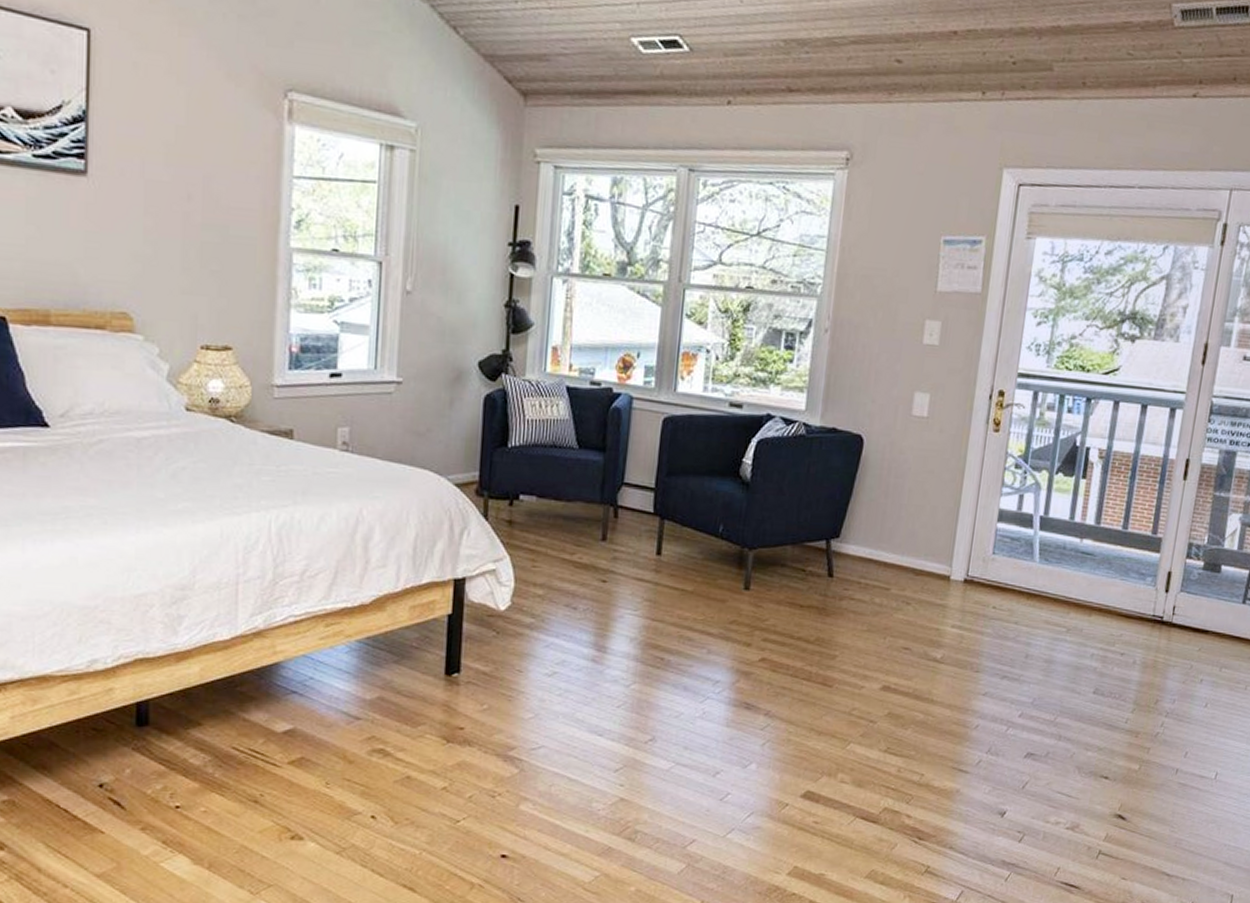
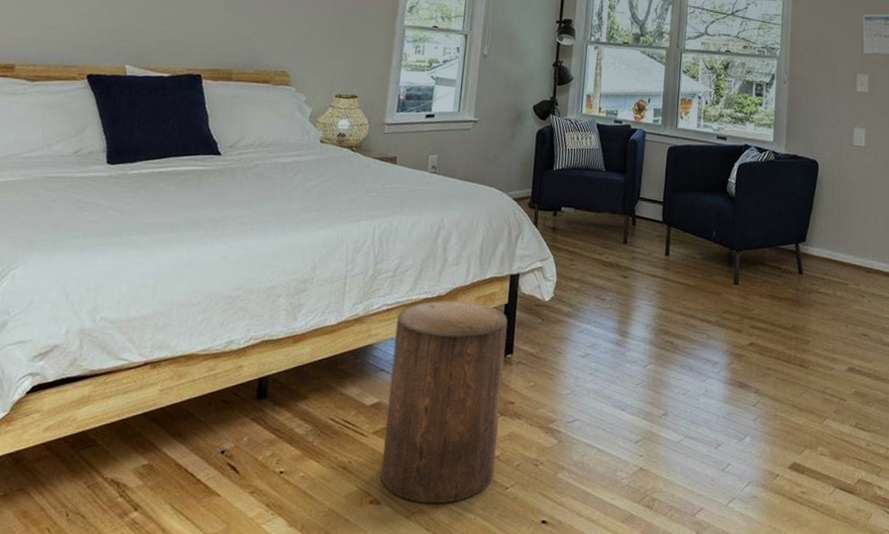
stool: none [300,610,452,839] -> present [380,300,508,504]

